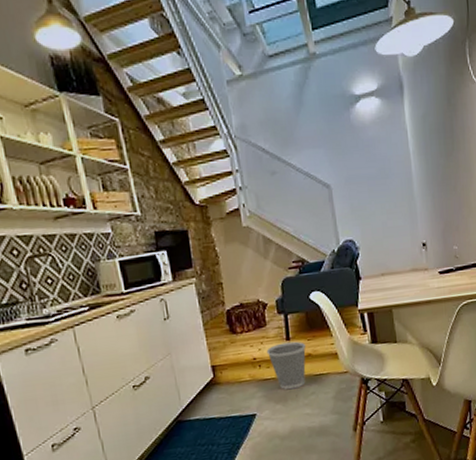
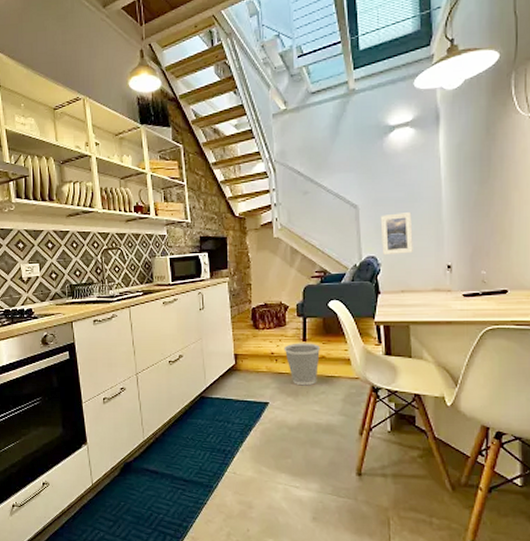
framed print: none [354,190,389,238] -> present [380,213,413,255]

